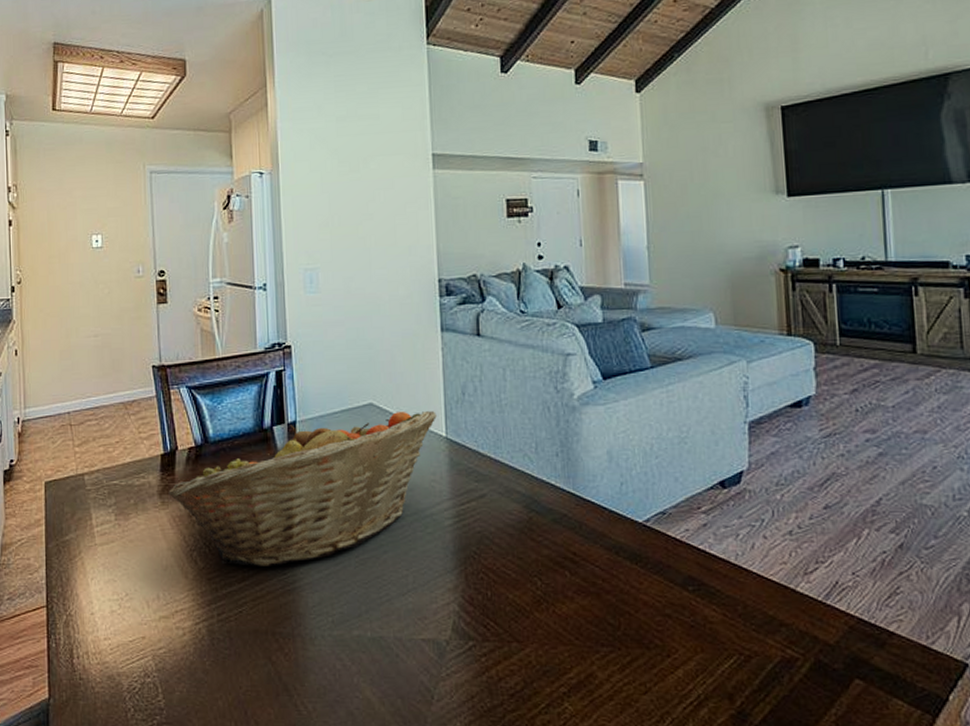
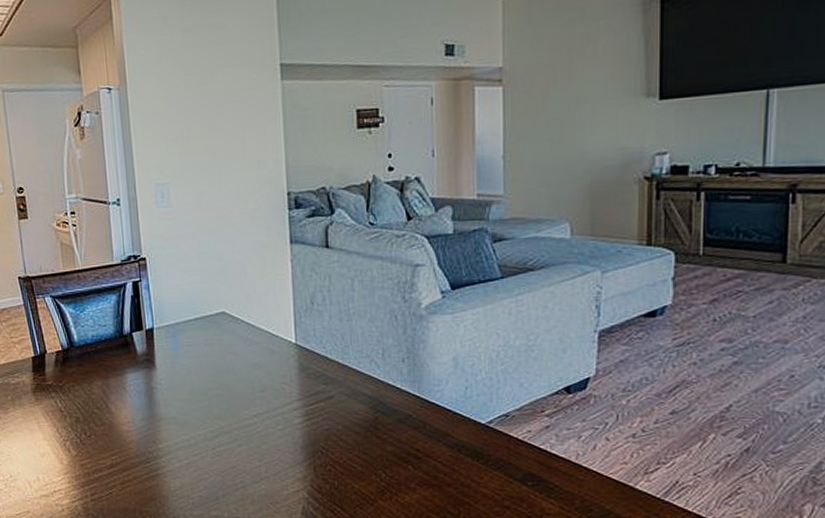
fruit basket: present [168,411,437,566] -> none [41,319,286,455]

